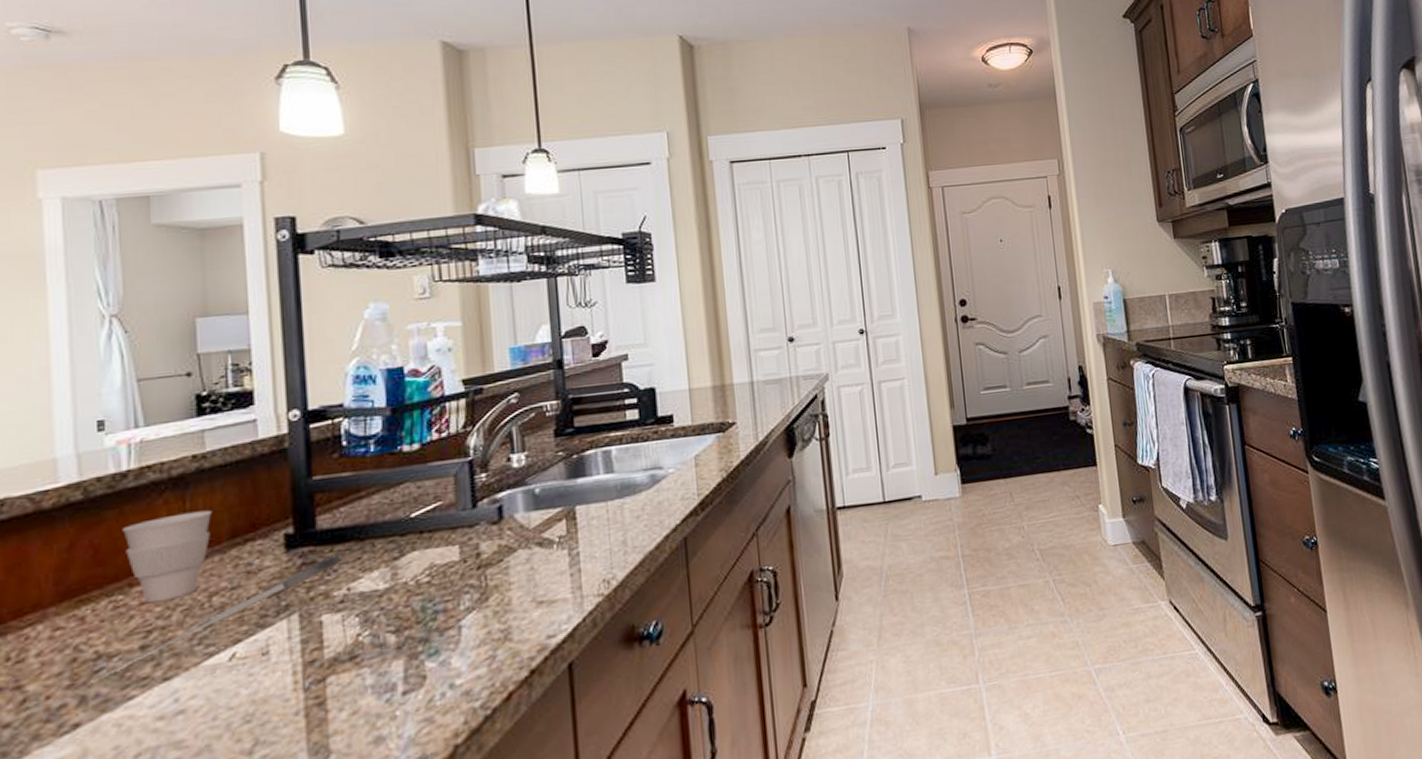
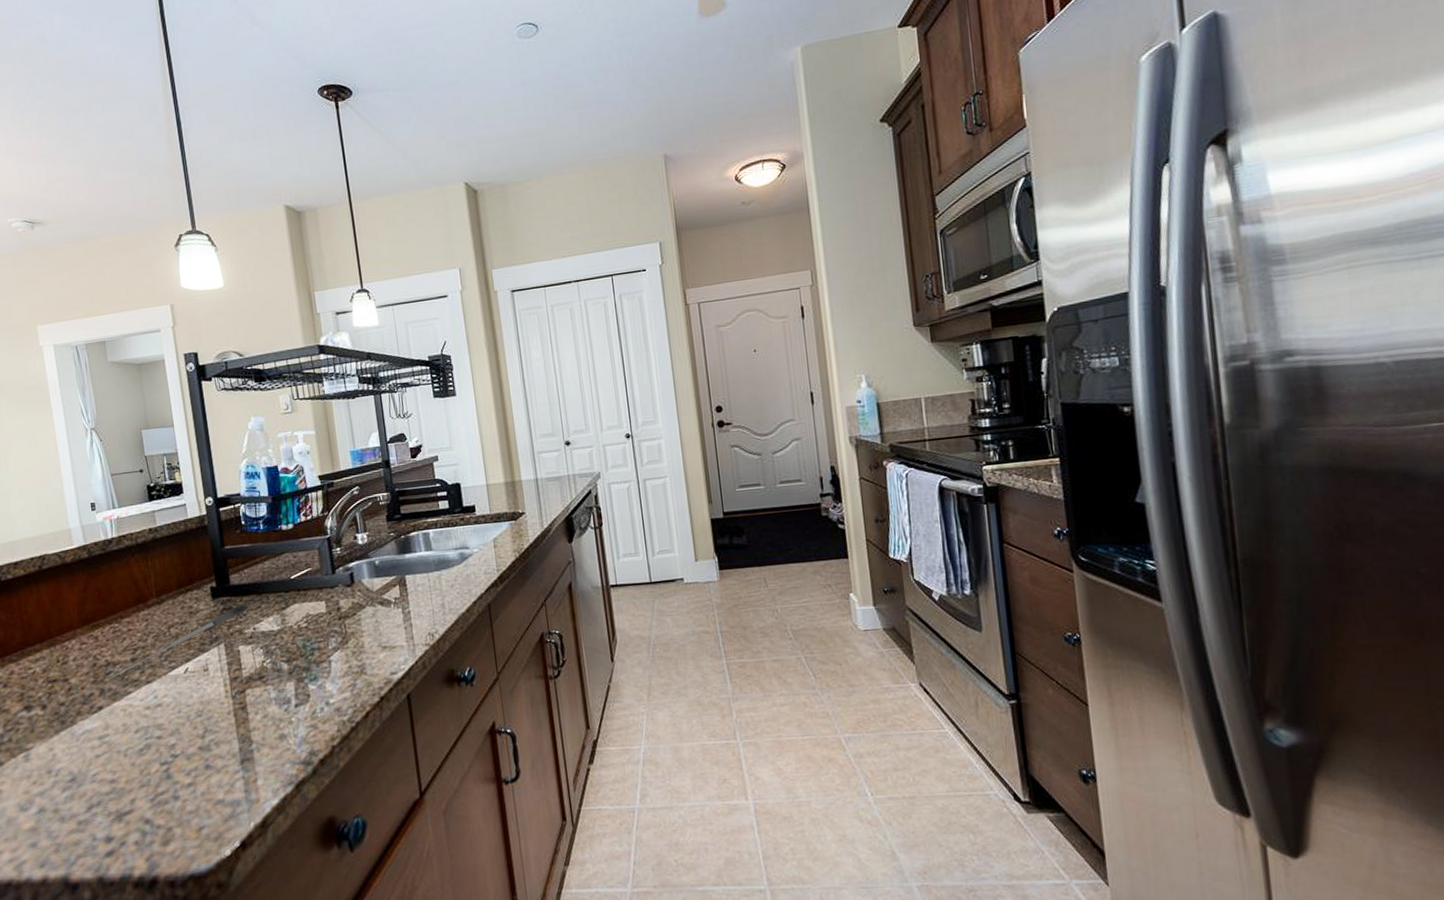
cup: present [123,510,213,605] -> none [113,567,166,631]

